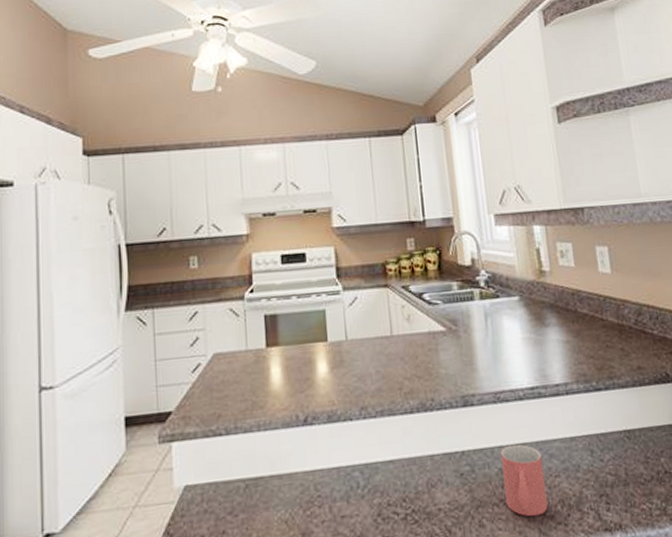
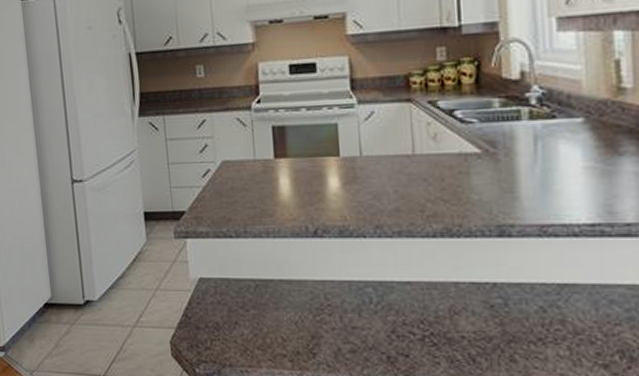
mug: present [501,444,548,517] -> none [543,283,601,362]

